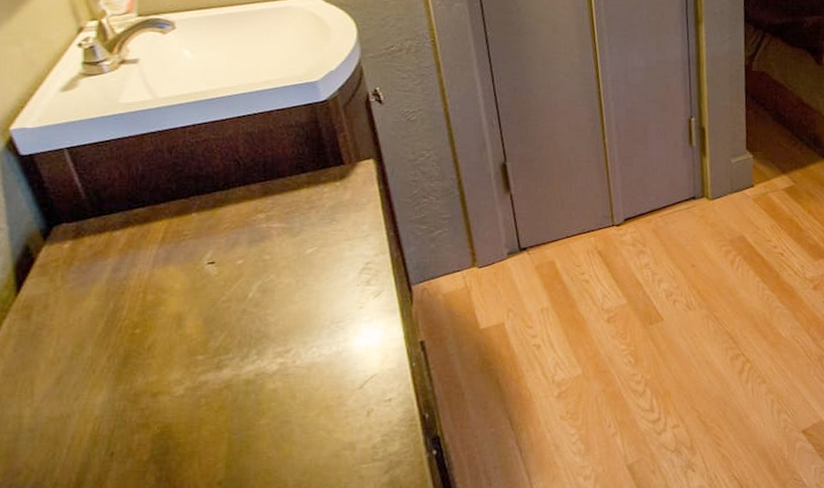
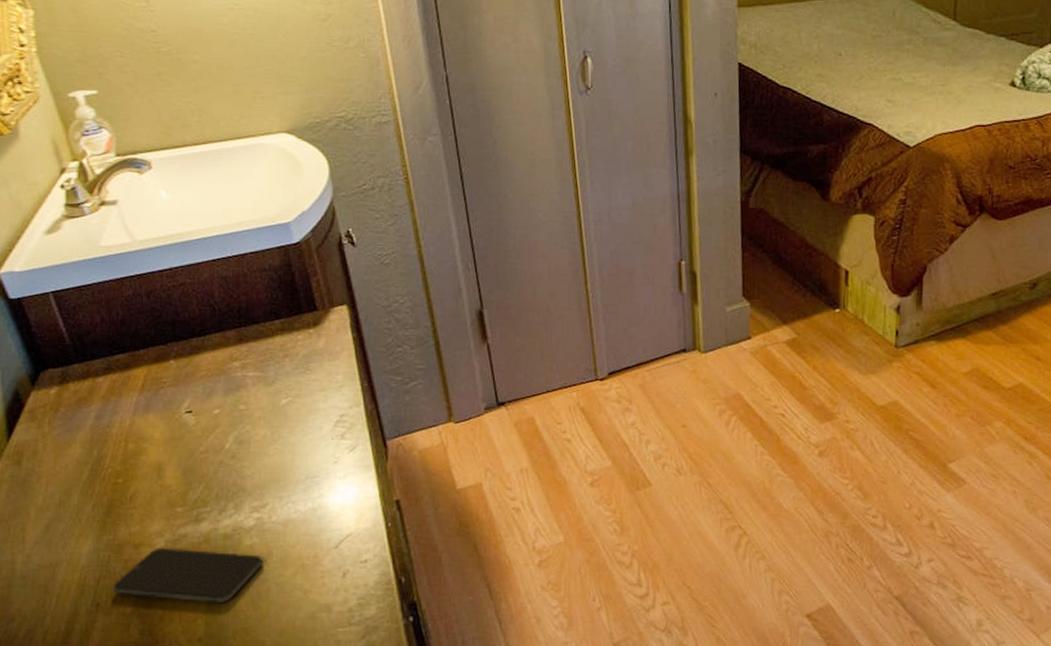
smartphone: none [128,395,287,447] -> present [113,547,263,603]

